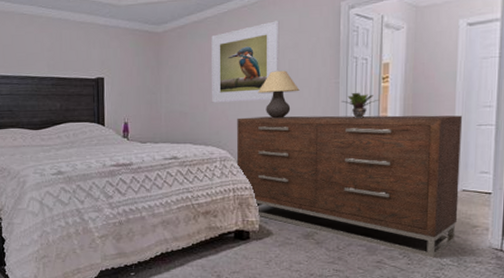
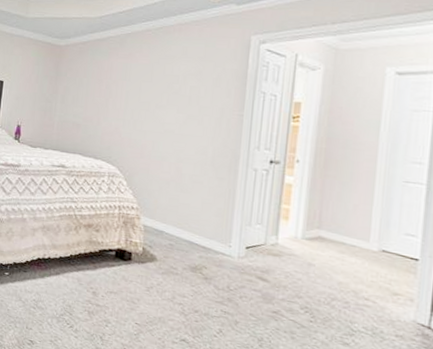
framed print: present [211,21,279,103] -> none [105,47,184,124]
dresser: present [236,115,462,258] -> none [124,136,385,321]
table lamp: present [258,70,300,119] -> none [155,95,199,143]
potted plant: present [342,92,380,118] -> none [245,127,288,155]

